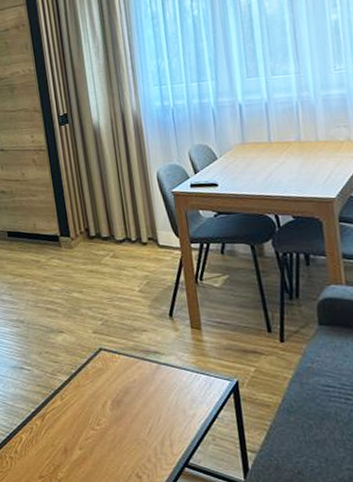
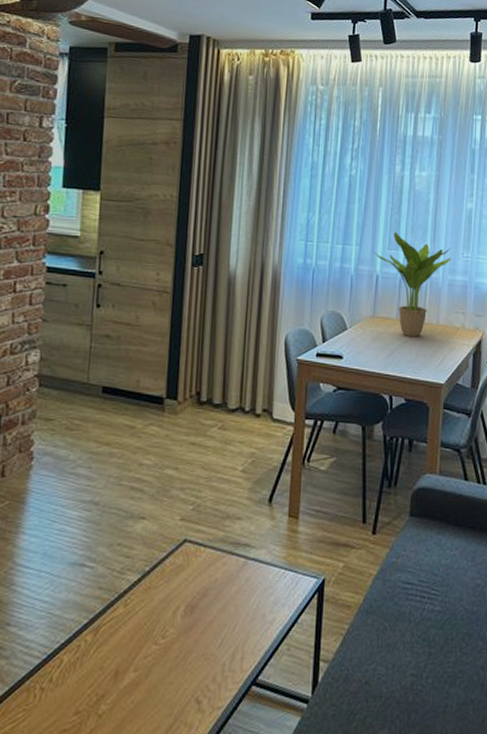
potted plant: none [231,60,322,157] -> present [373,232,452,336]

